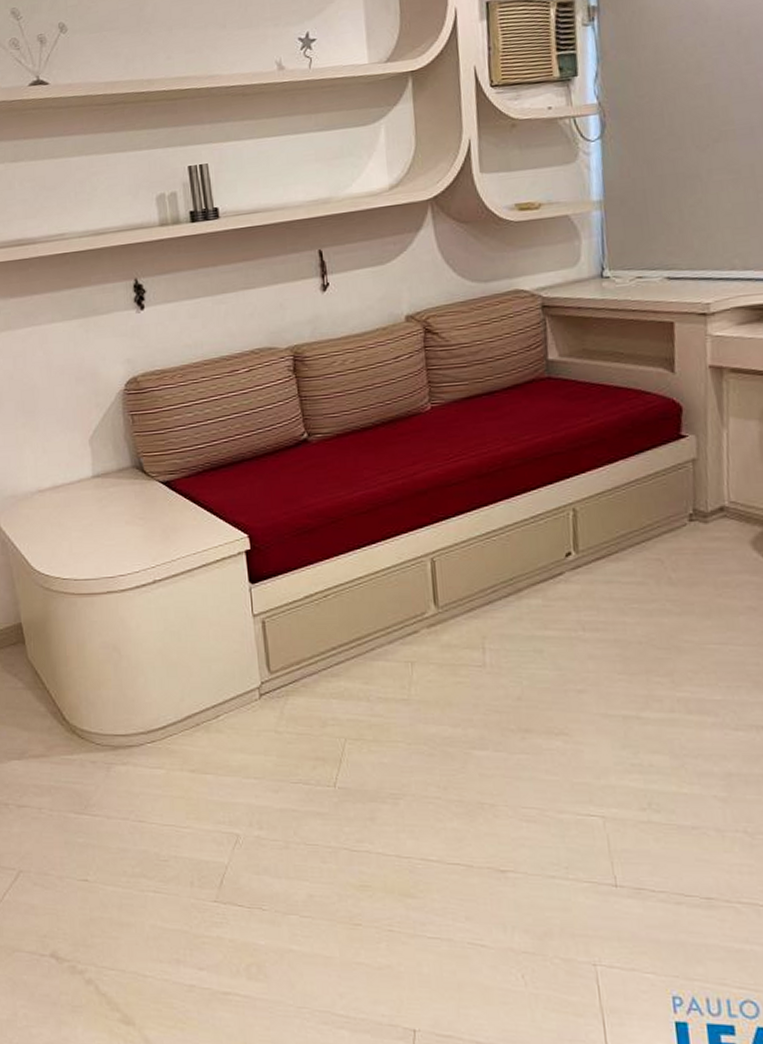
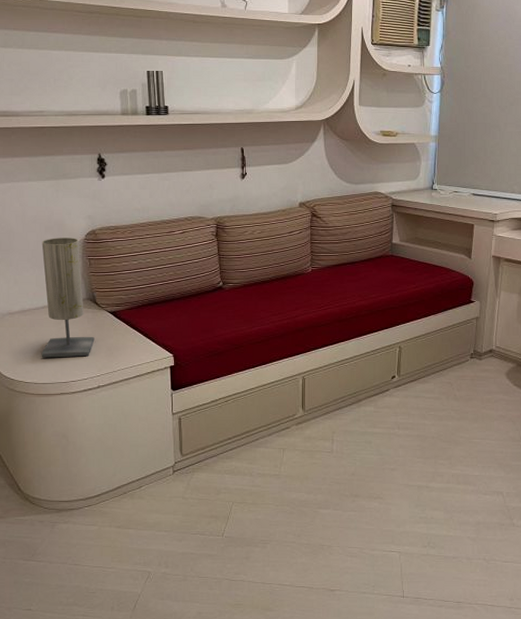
table lamp: none [72,389,146,546] -> present [41,238,95,358]

